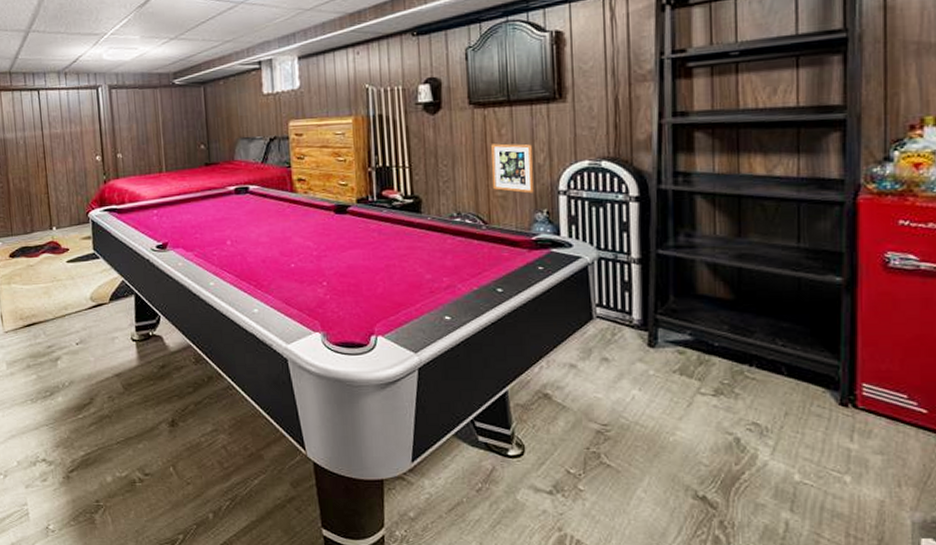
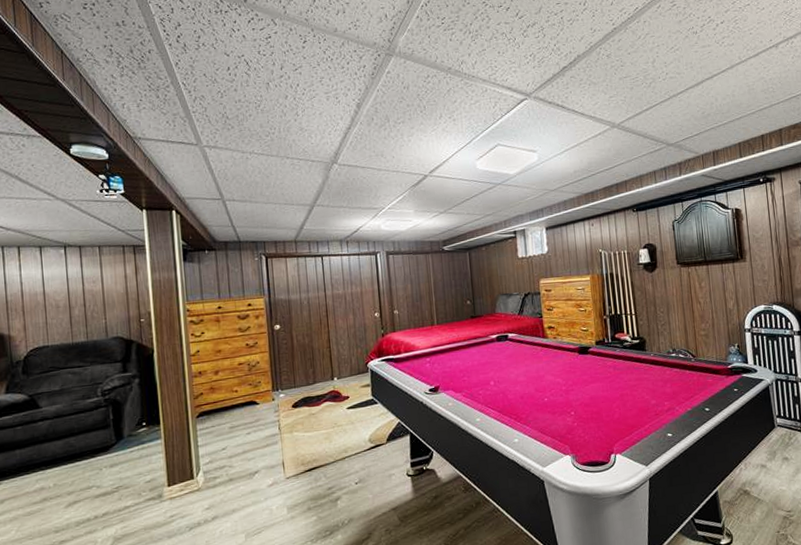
picture frame: present [491,143,535,194] -> none [695,293,728,332]

